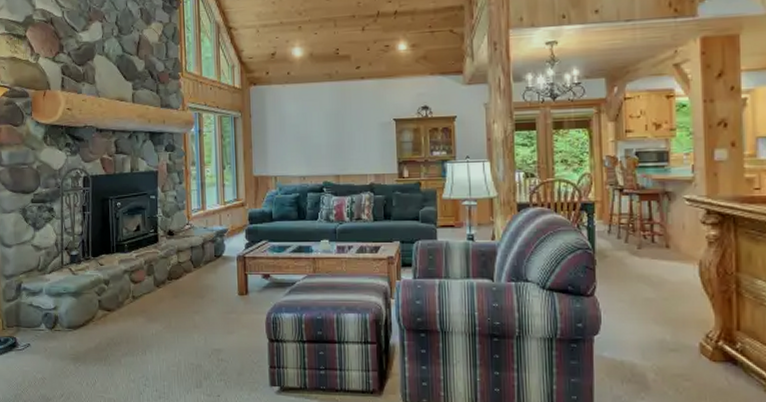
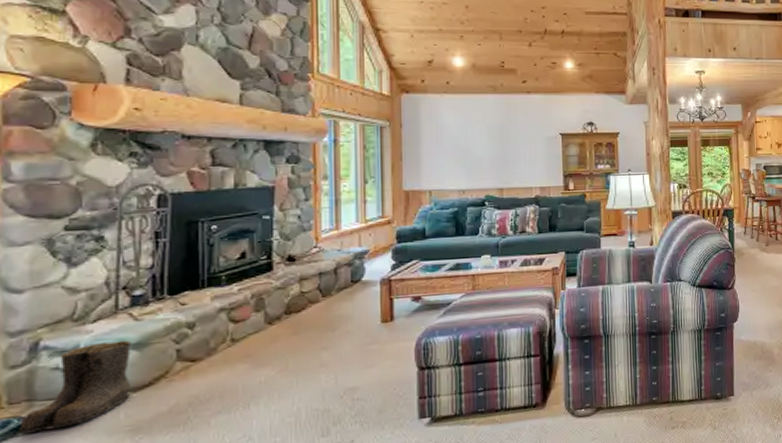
boots: none [12,289,73,350] -> present [17,340,131,434]

